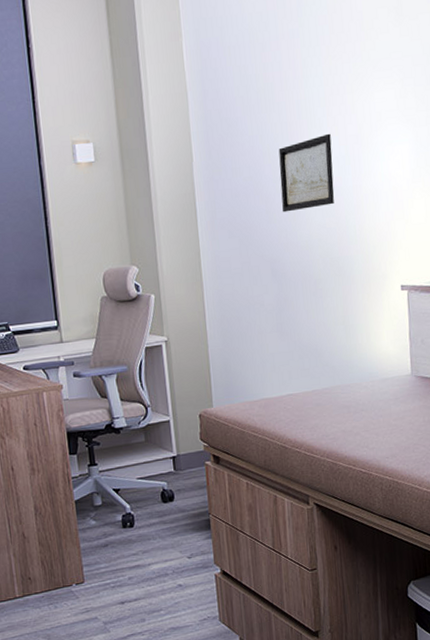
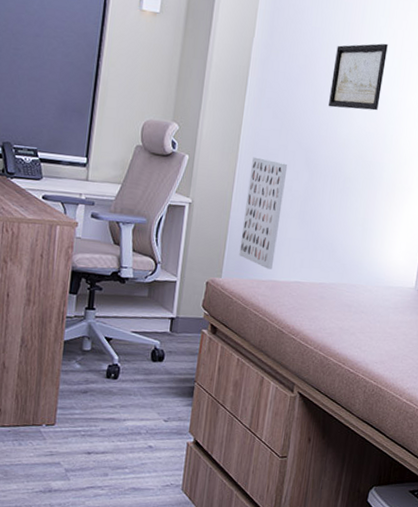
wall art: none [218,279,262,389] -> present [239,157,288,270]

